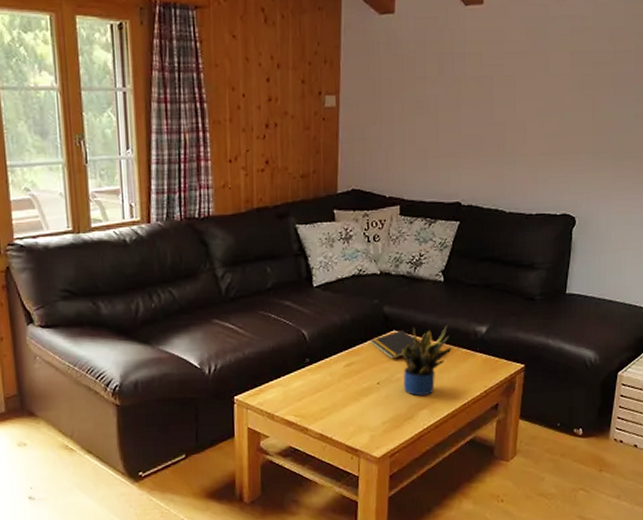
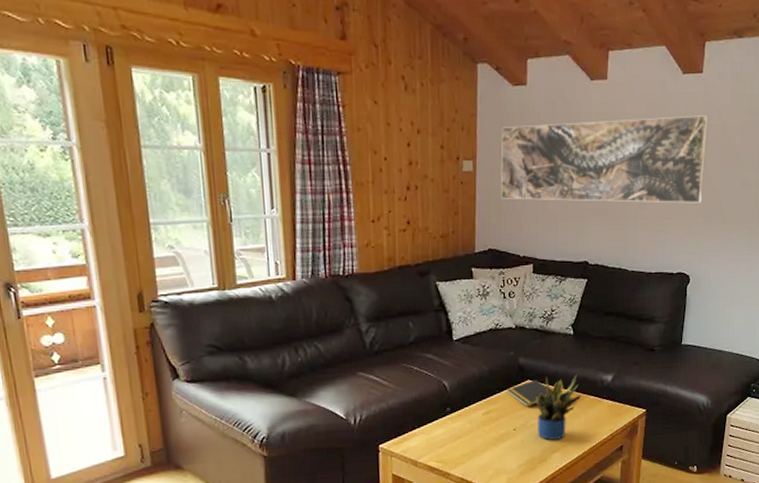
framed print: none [365,40,599,138] -> present [500,115,709,203]

